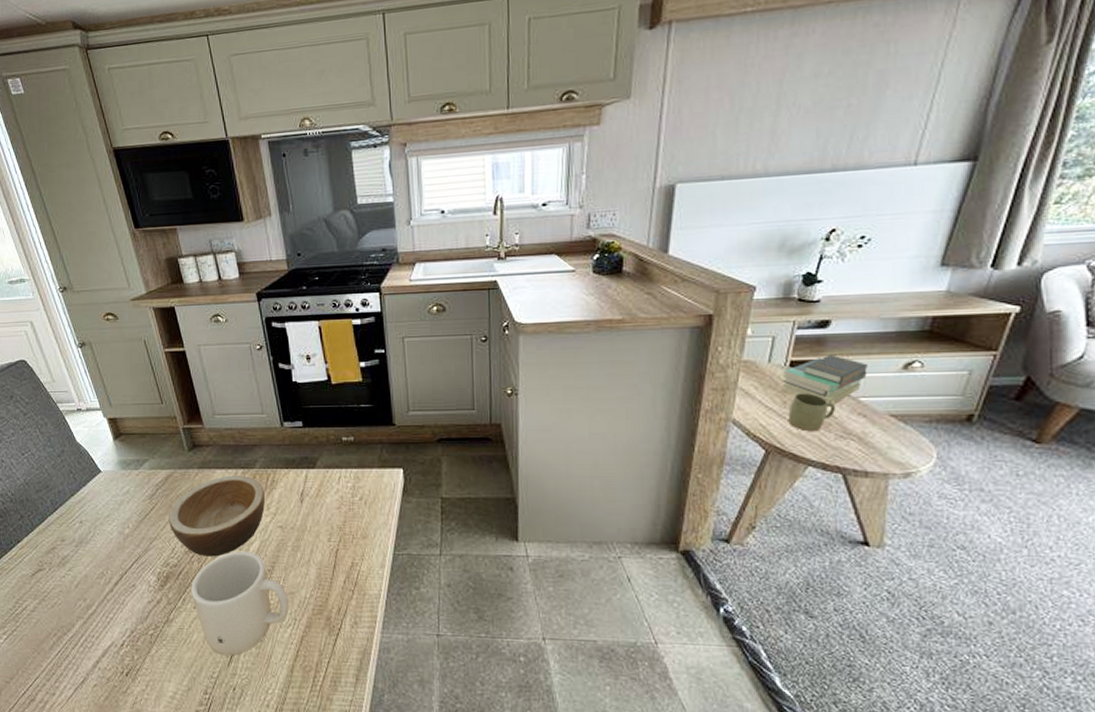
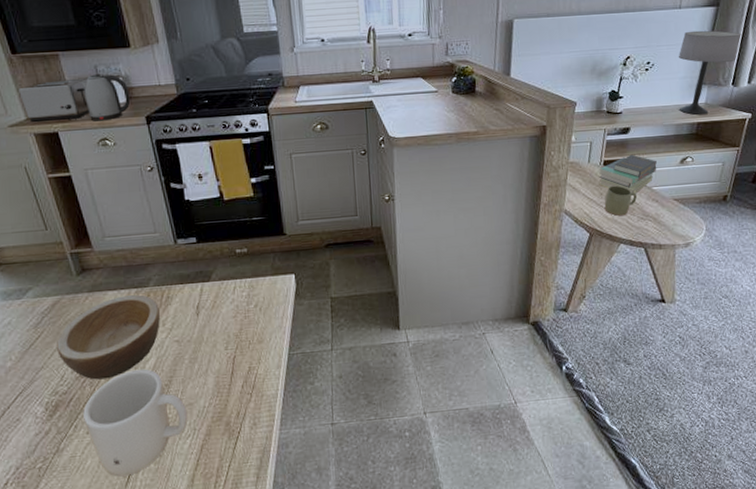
toaster: none [140,253,204,296] -> present [19,79,90,122]
kettle: none [196,248,242,297] -> present [81,74,131,122]
table lamp: none [901,194,1011,307] -> present [676,30,741,115]

